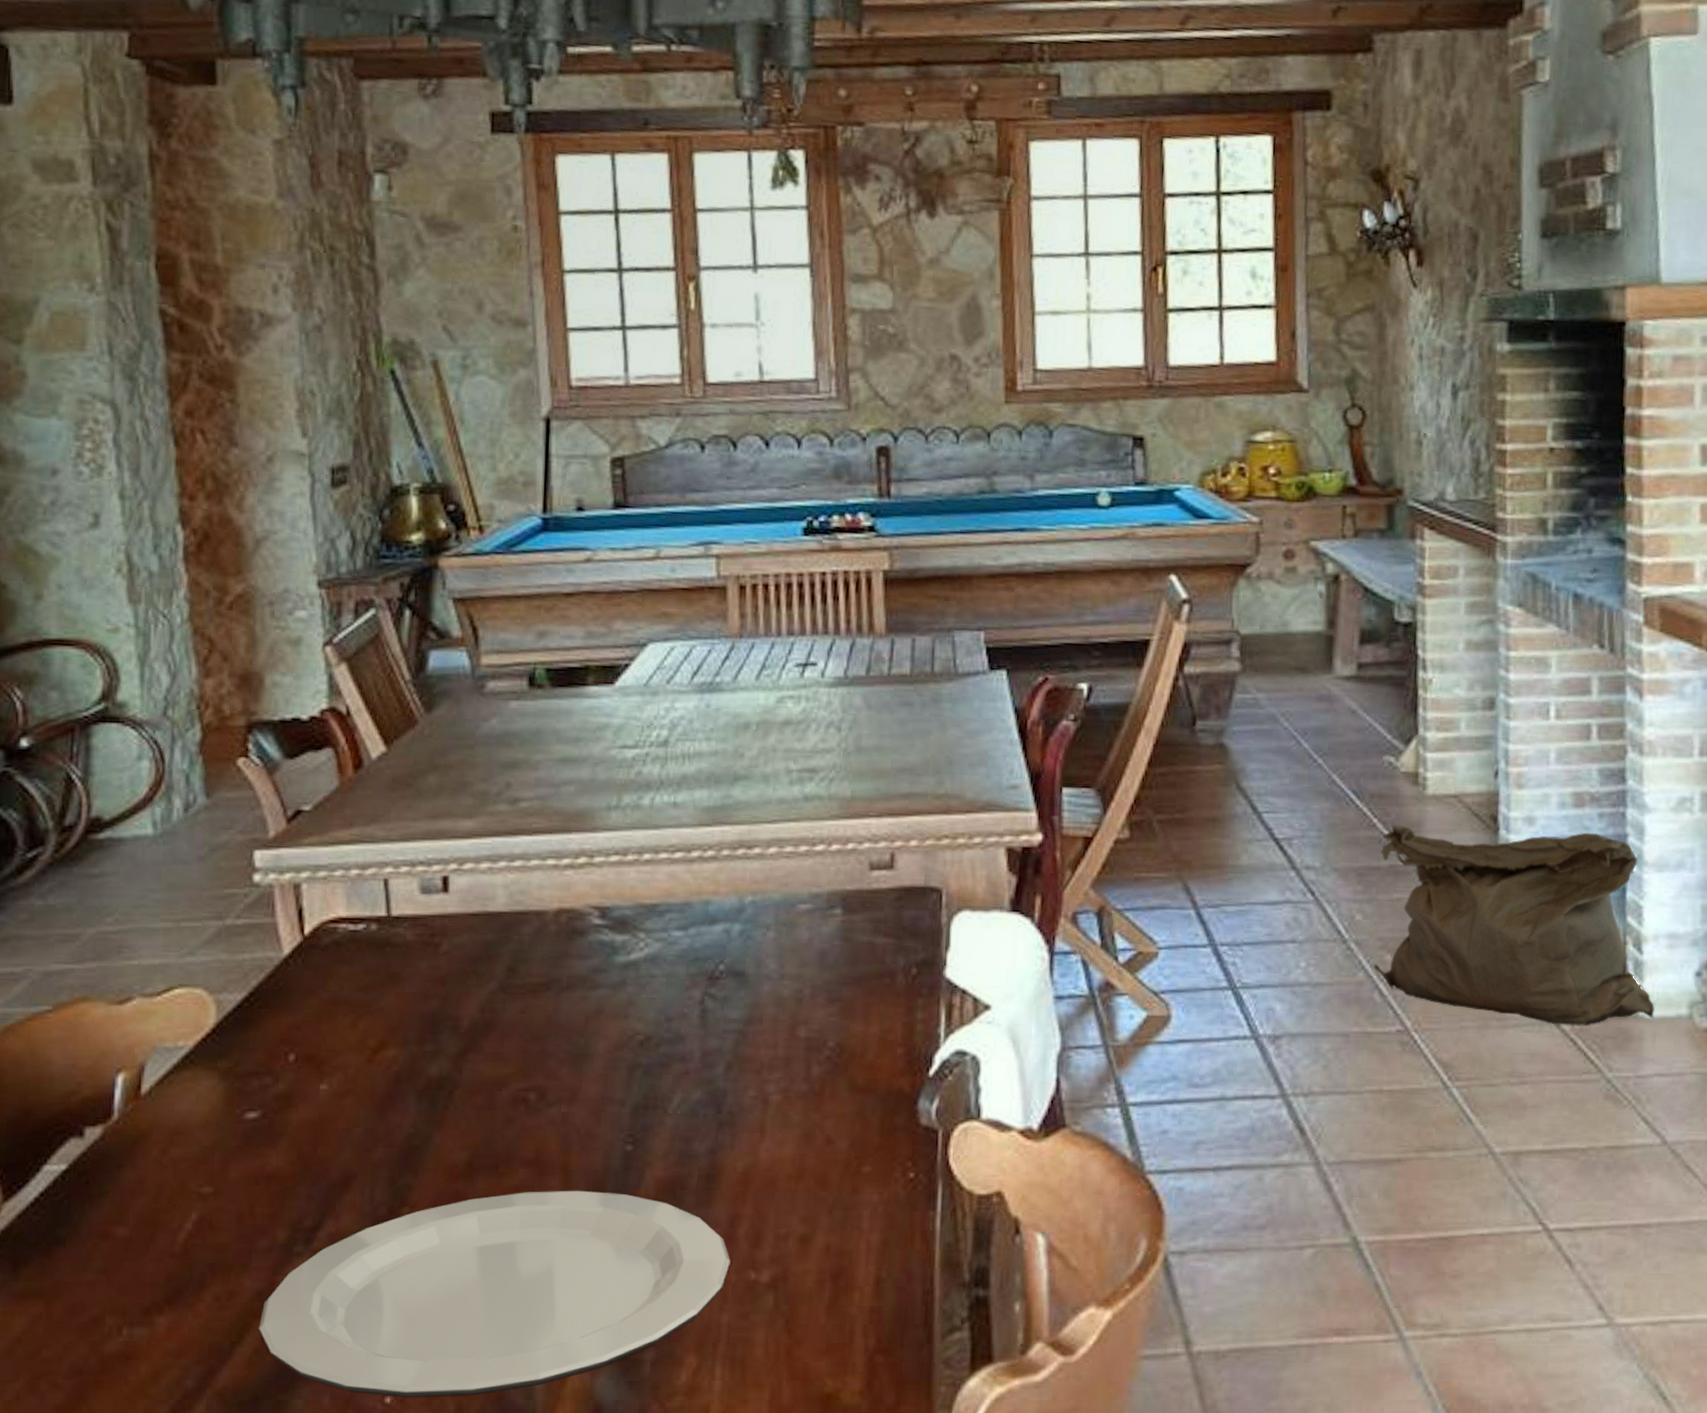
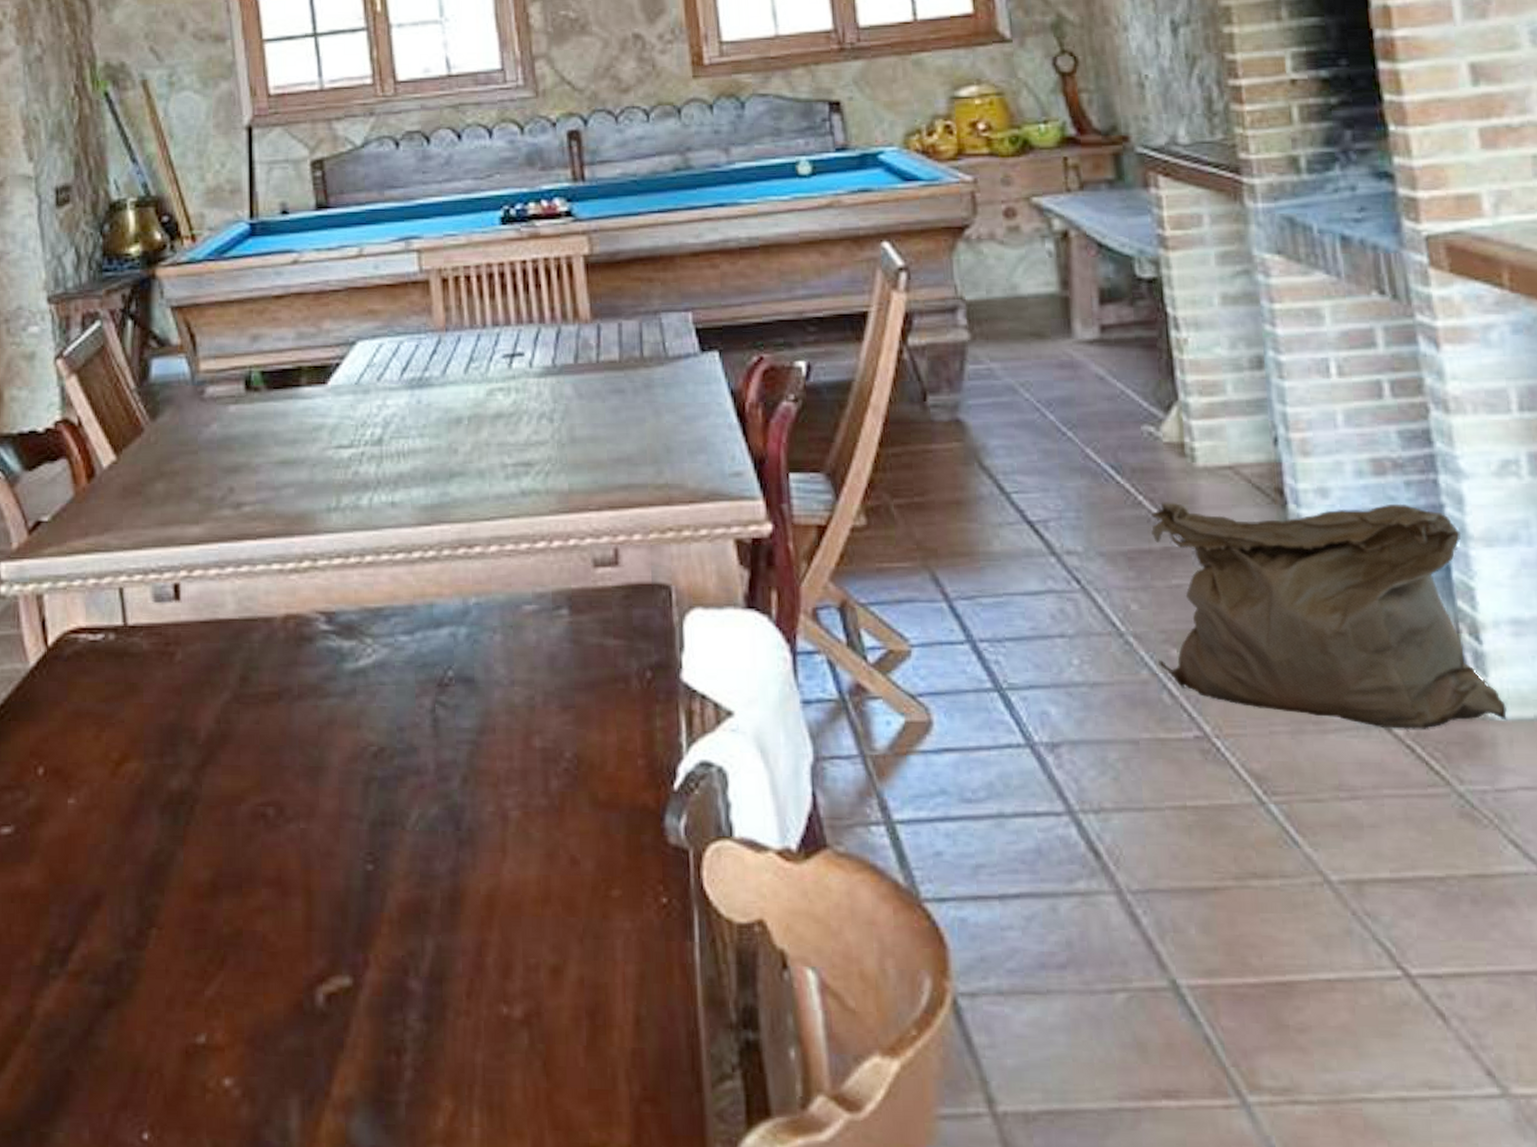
plate: present [259,1190,730,1398] -> none [20,912,481,1136]

